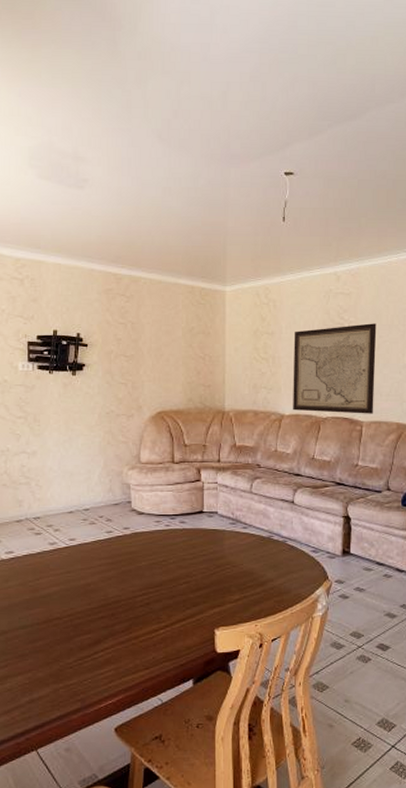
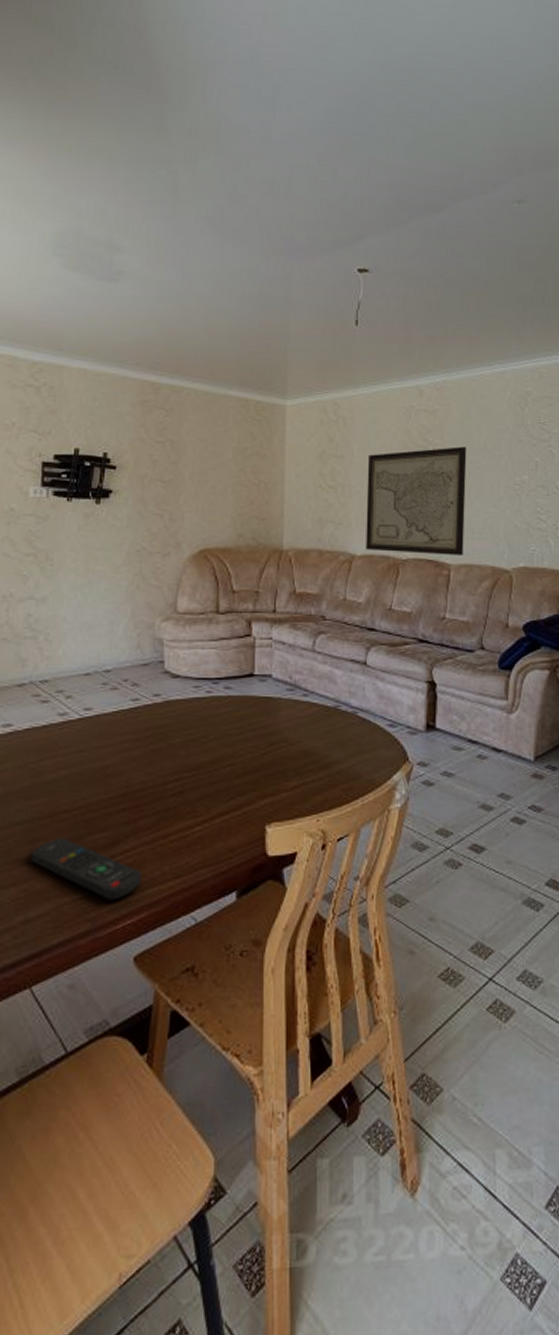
remote control: none [33,638,119,686] -> present [31,837,142,901]

